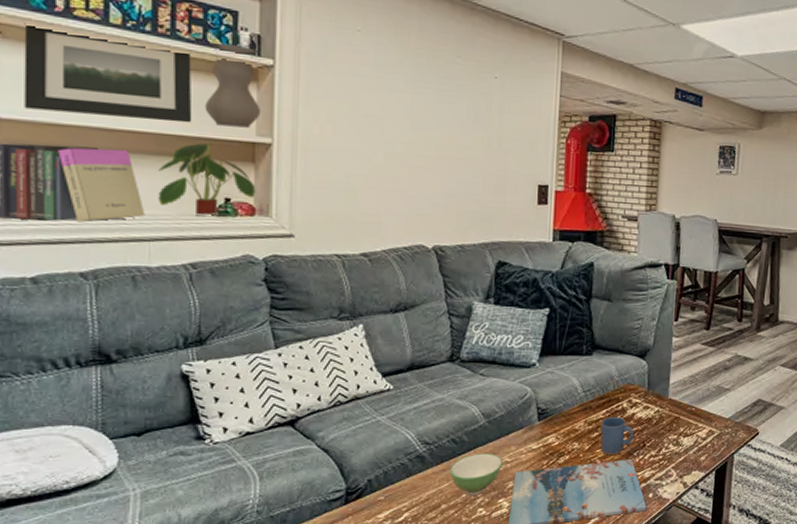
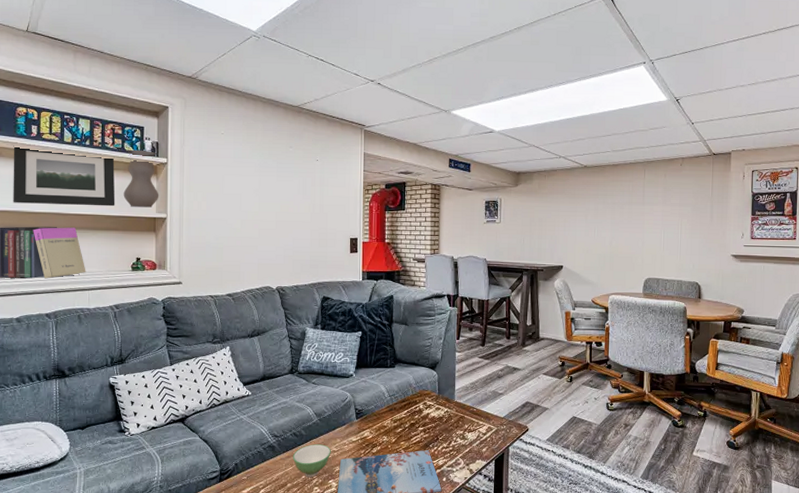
plant: present [158,143,256,216] -> none [94,220,157,271]
mug: present [600,416,635,456] -> none [403,415,430,447]

